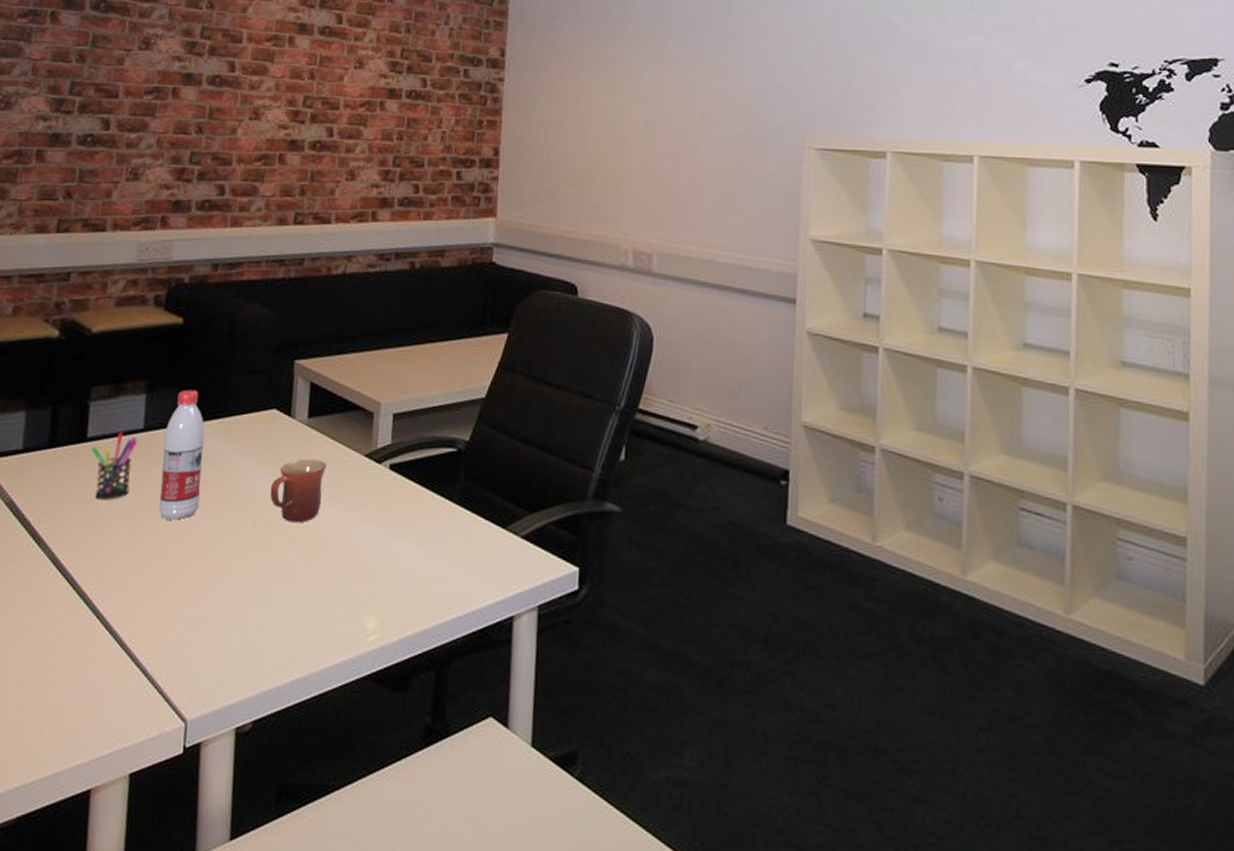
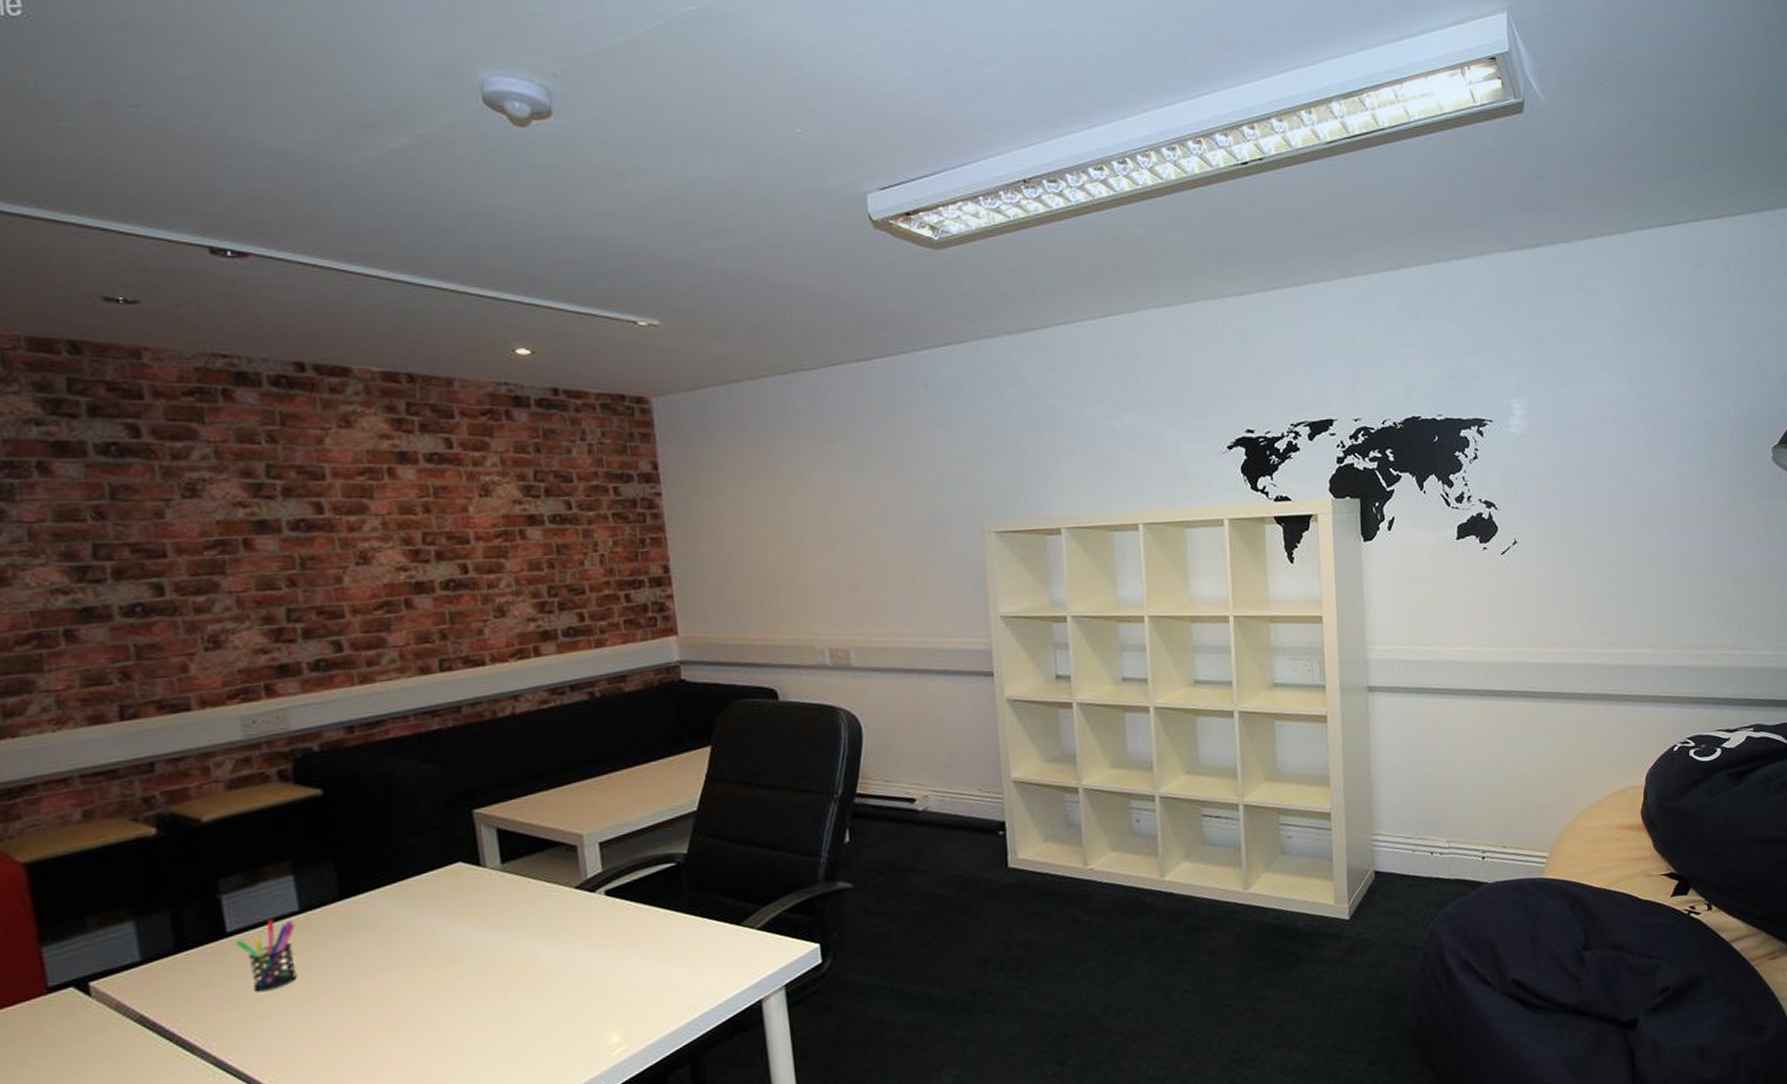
water bottle: present [159,389,205,520] -> none [328,860,390,994]
mug: present [270,459,328,523] -> none [472,901,536,967]

